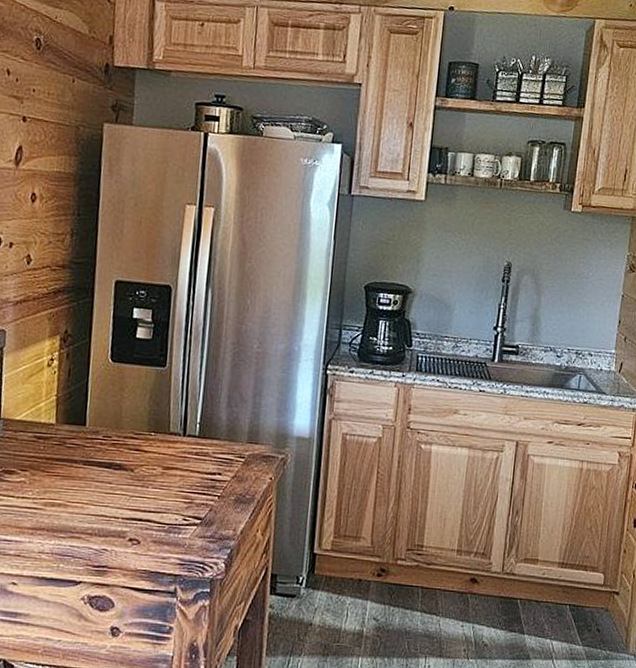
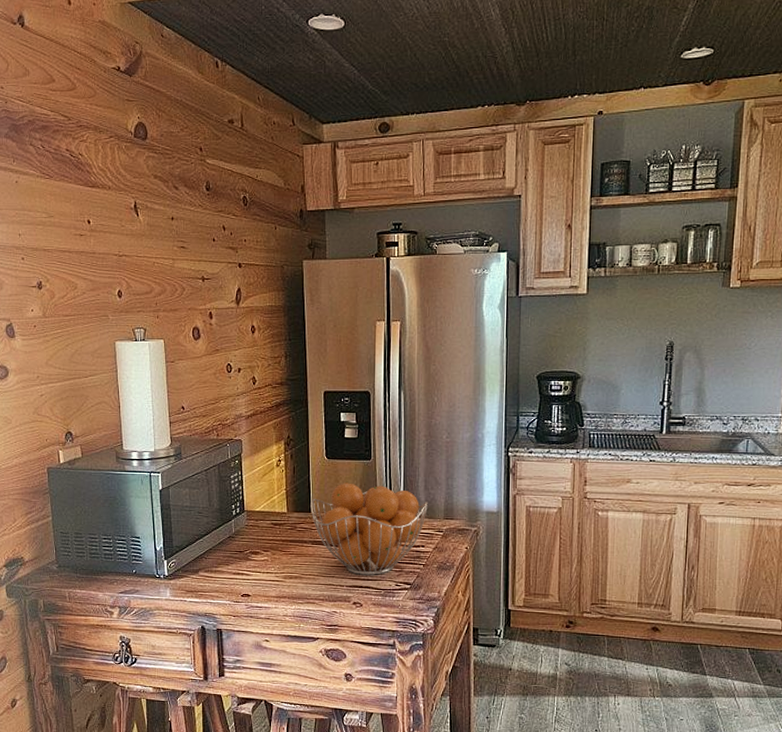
fruit basket: none [85,392,230,507] -> present [310,483,428,575]

